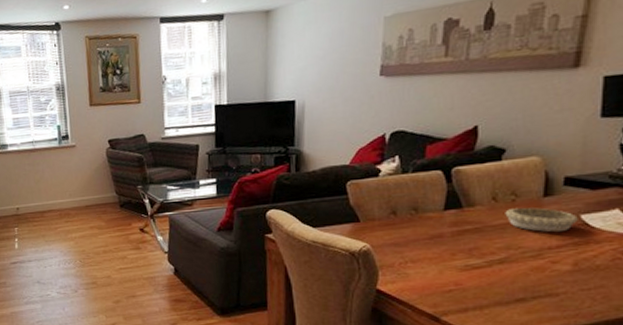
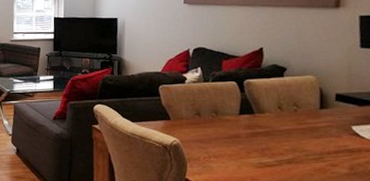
decorative bowl: present [505,207,578,232] -> none [289,116,350,139]

